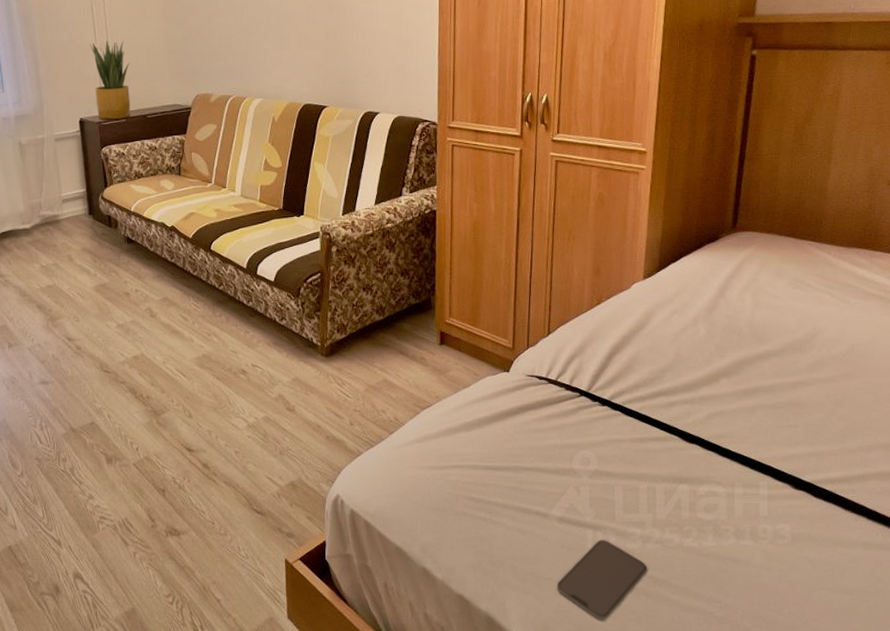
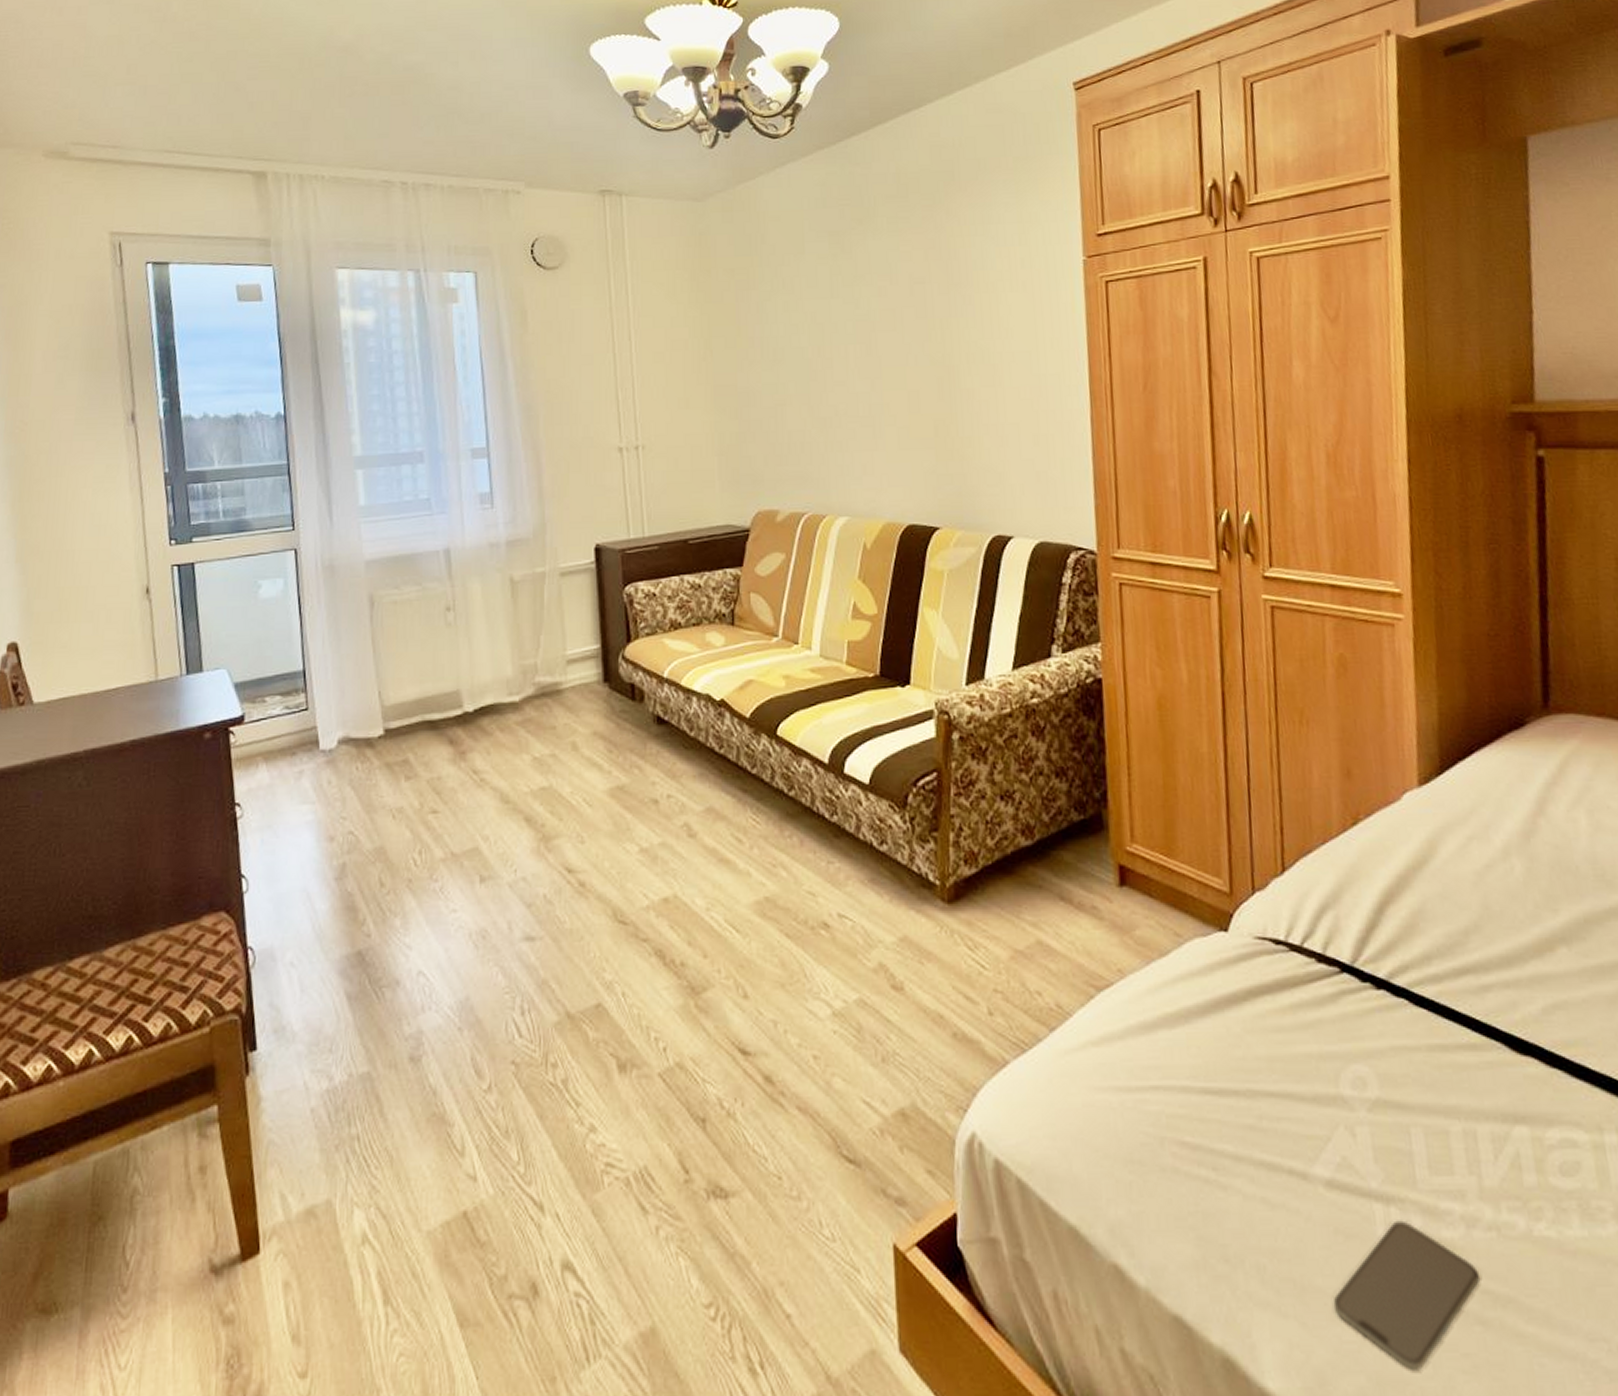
planter: present [89,40,131,121] -> none [612,437,666,548]

